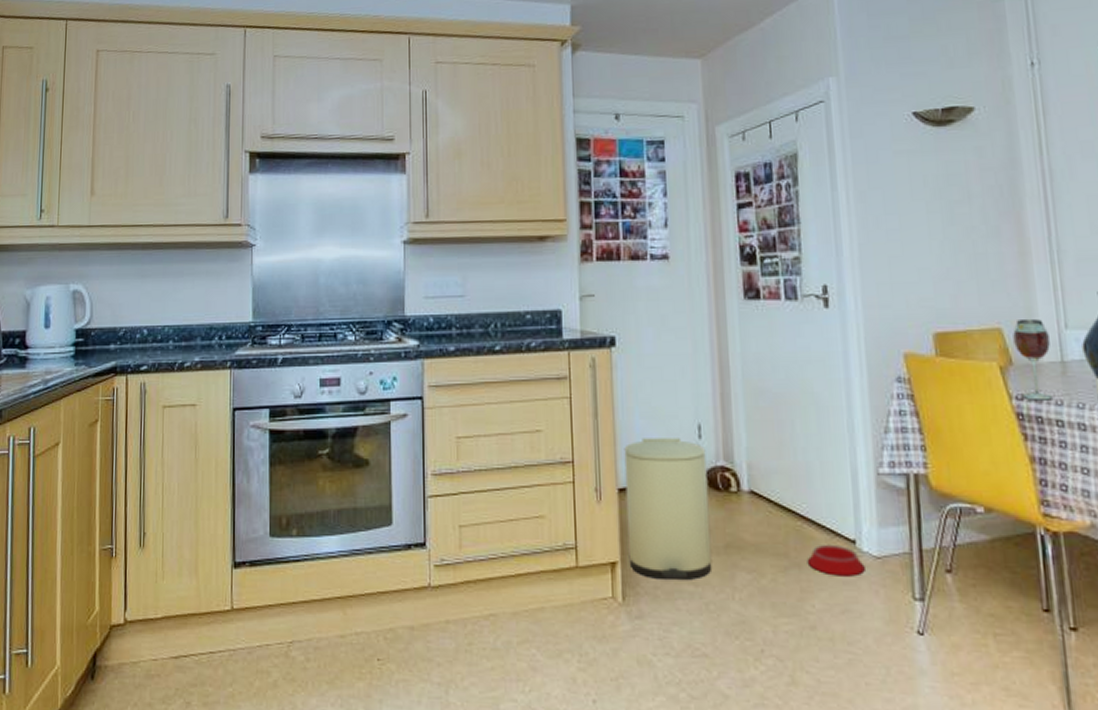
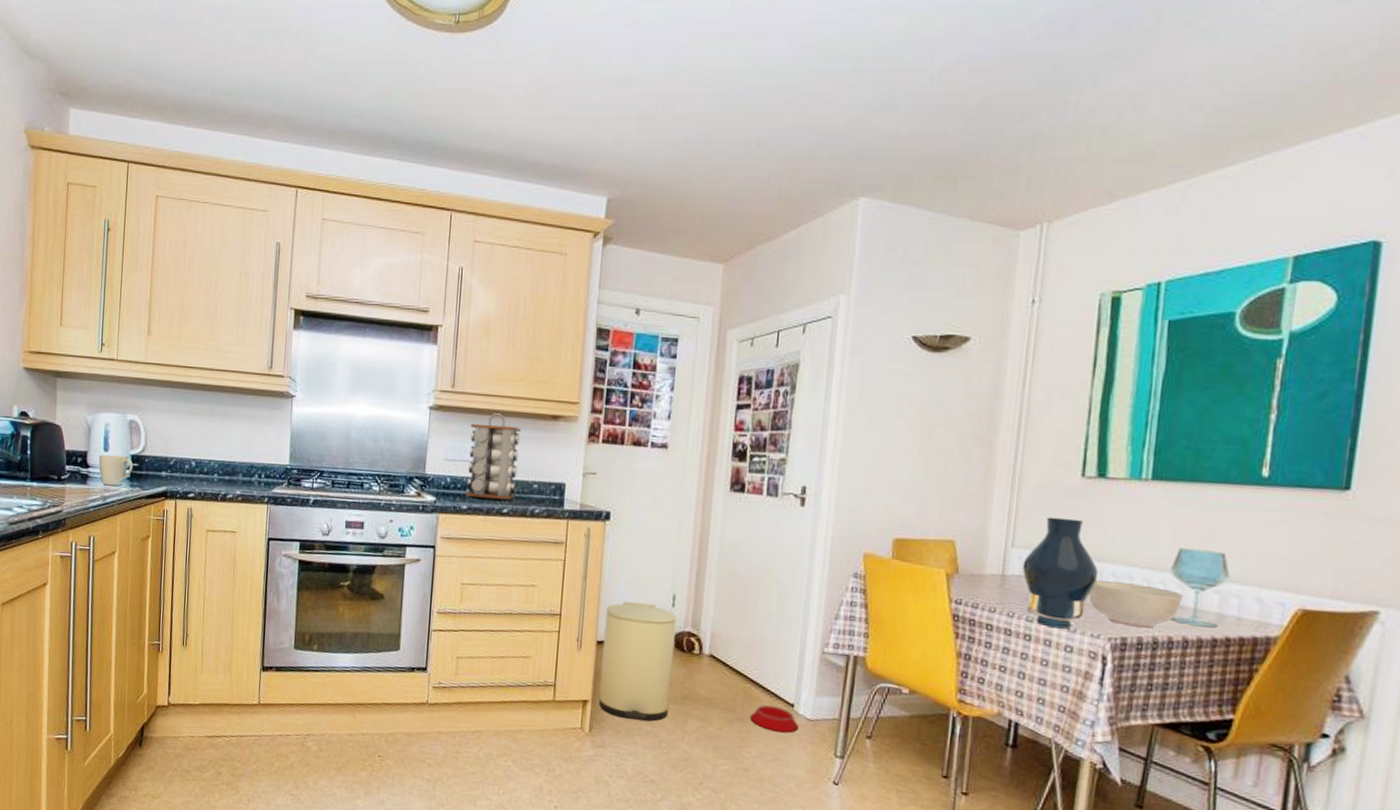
mug: none [39,330,78,367] -> present [99,454,134,486]
spice rack: none [450,241,508,337] -> present [465,413,521,501]
wineglass: present [1013,319,1054,401] -> none [960,535,997,607]

